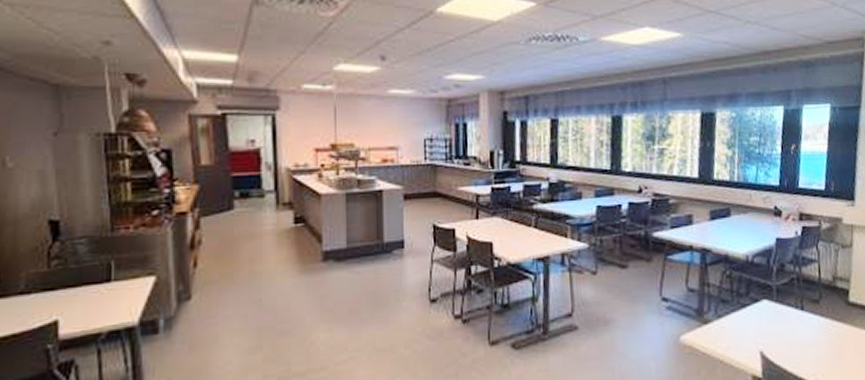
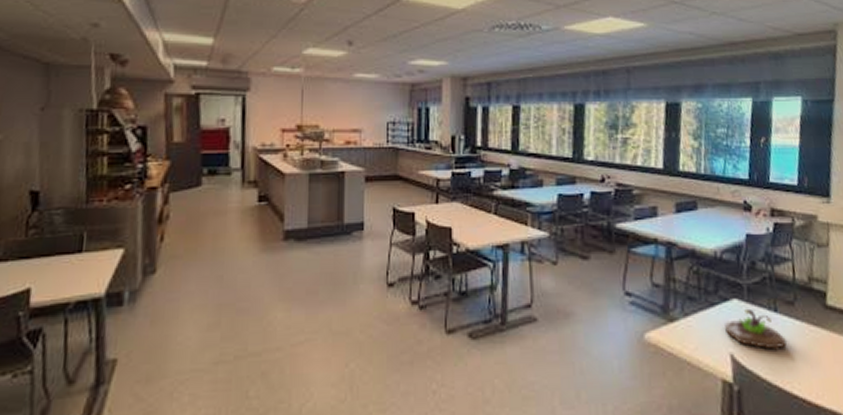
succulent planter: none [755,308,812,345] -> present [725,308,787,349]

